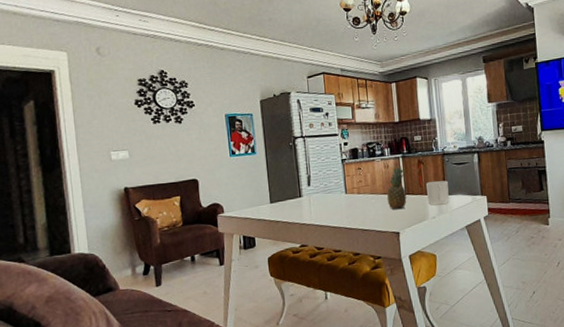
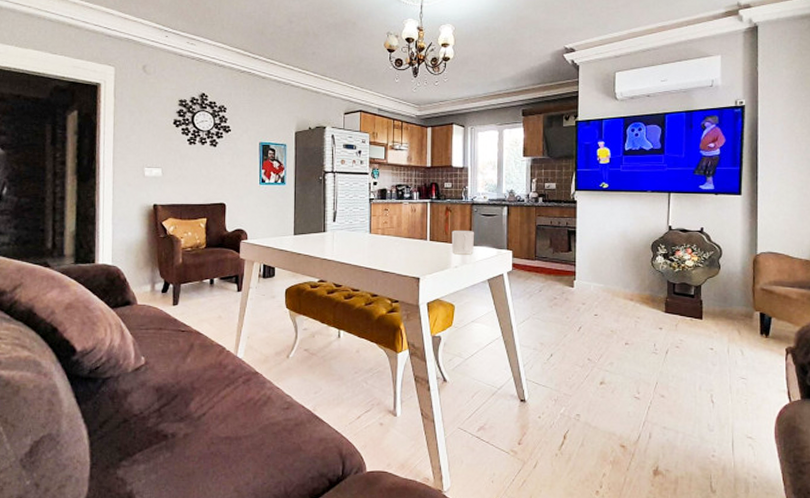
fruit: present [387,166,407,209] -> none [410,211,432,254]

